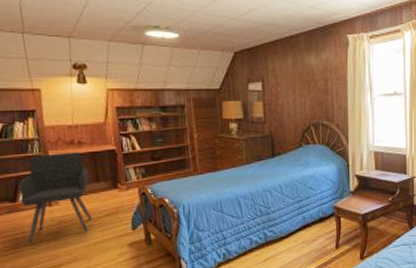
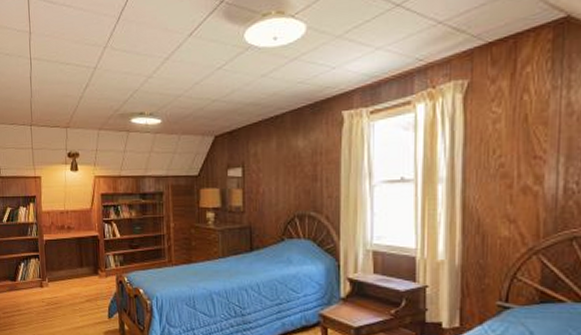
armchair: present [17,152,93,244] -> none [18,237,75,322]

